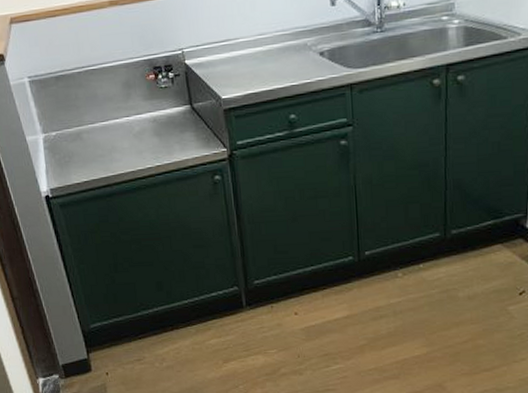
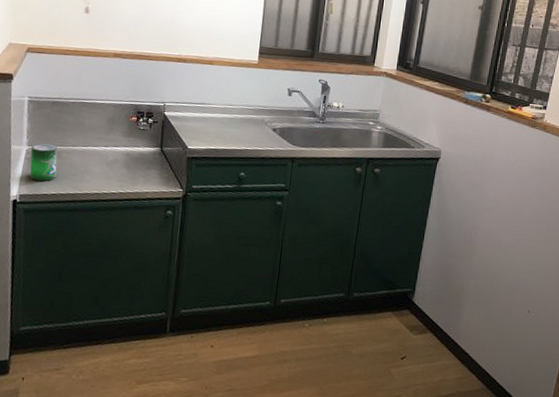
beverage can: none [47,126,84,171] -> present [30,143,58,182]

